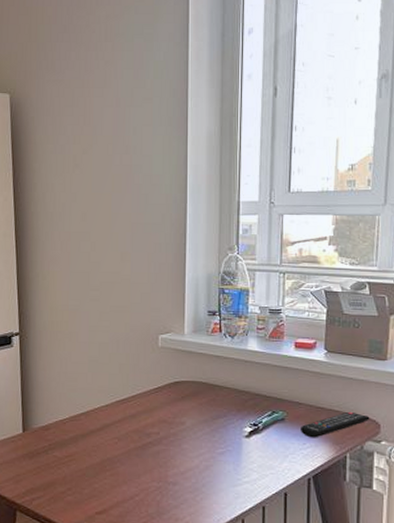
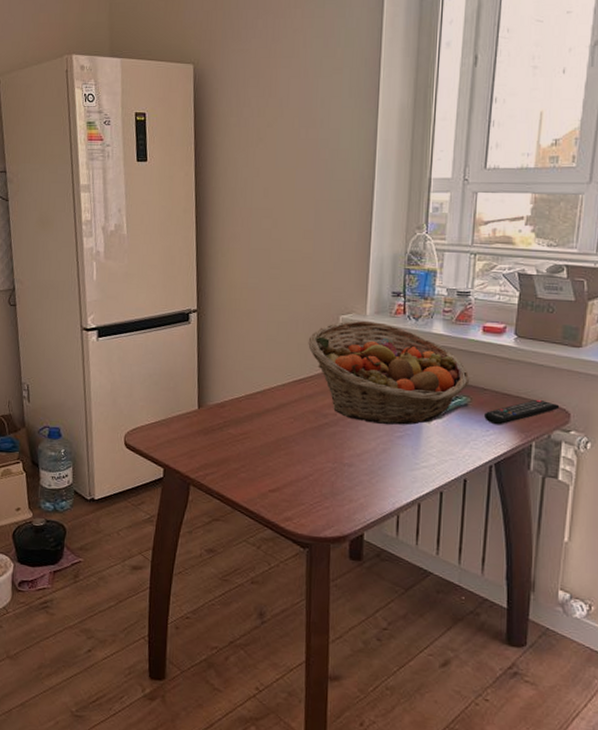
fruit basket: none [129,339,285,442] -> present [308,320,470,425]

